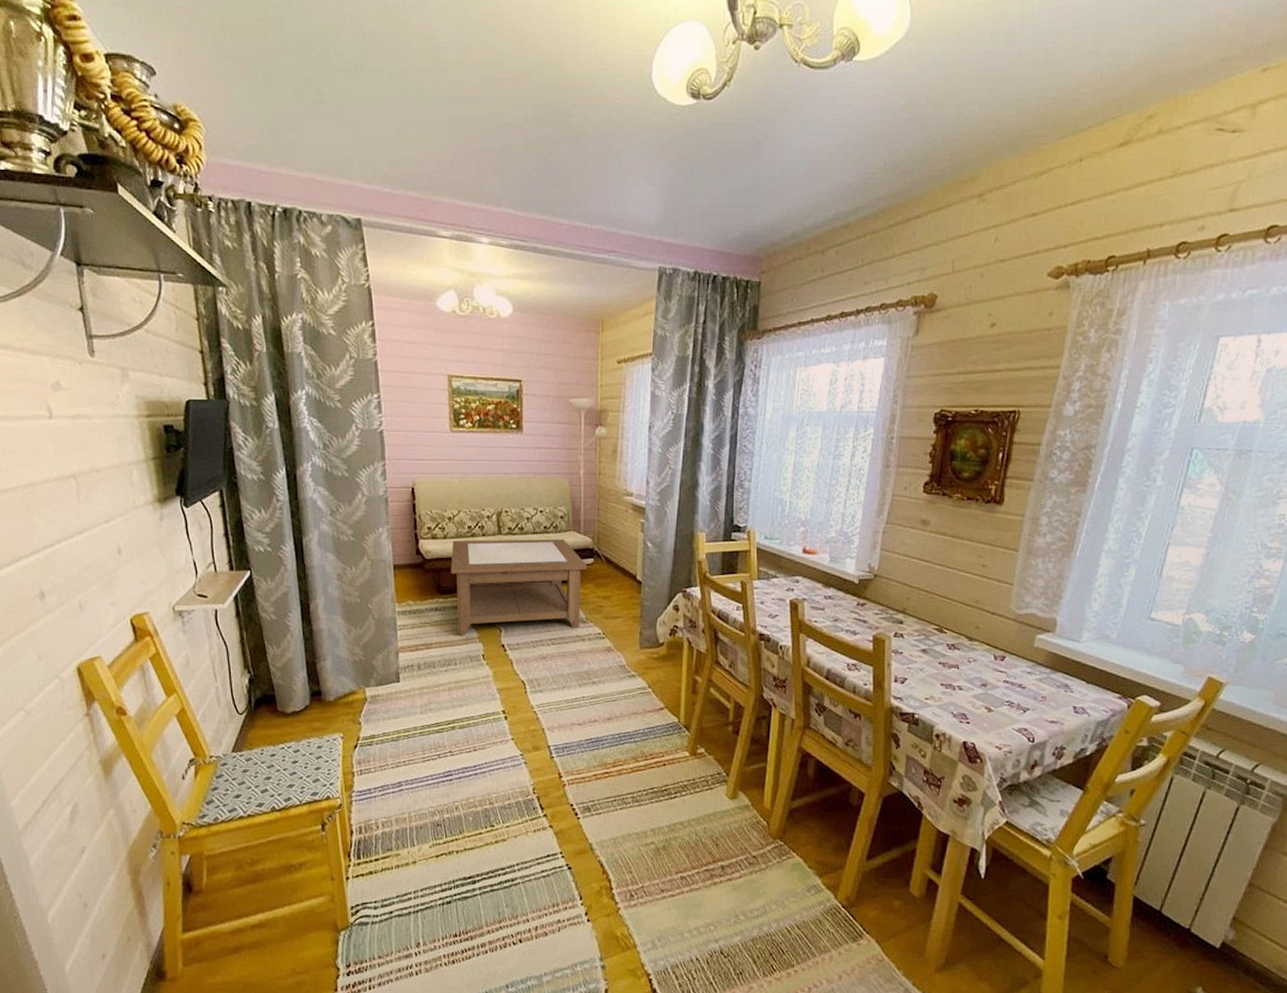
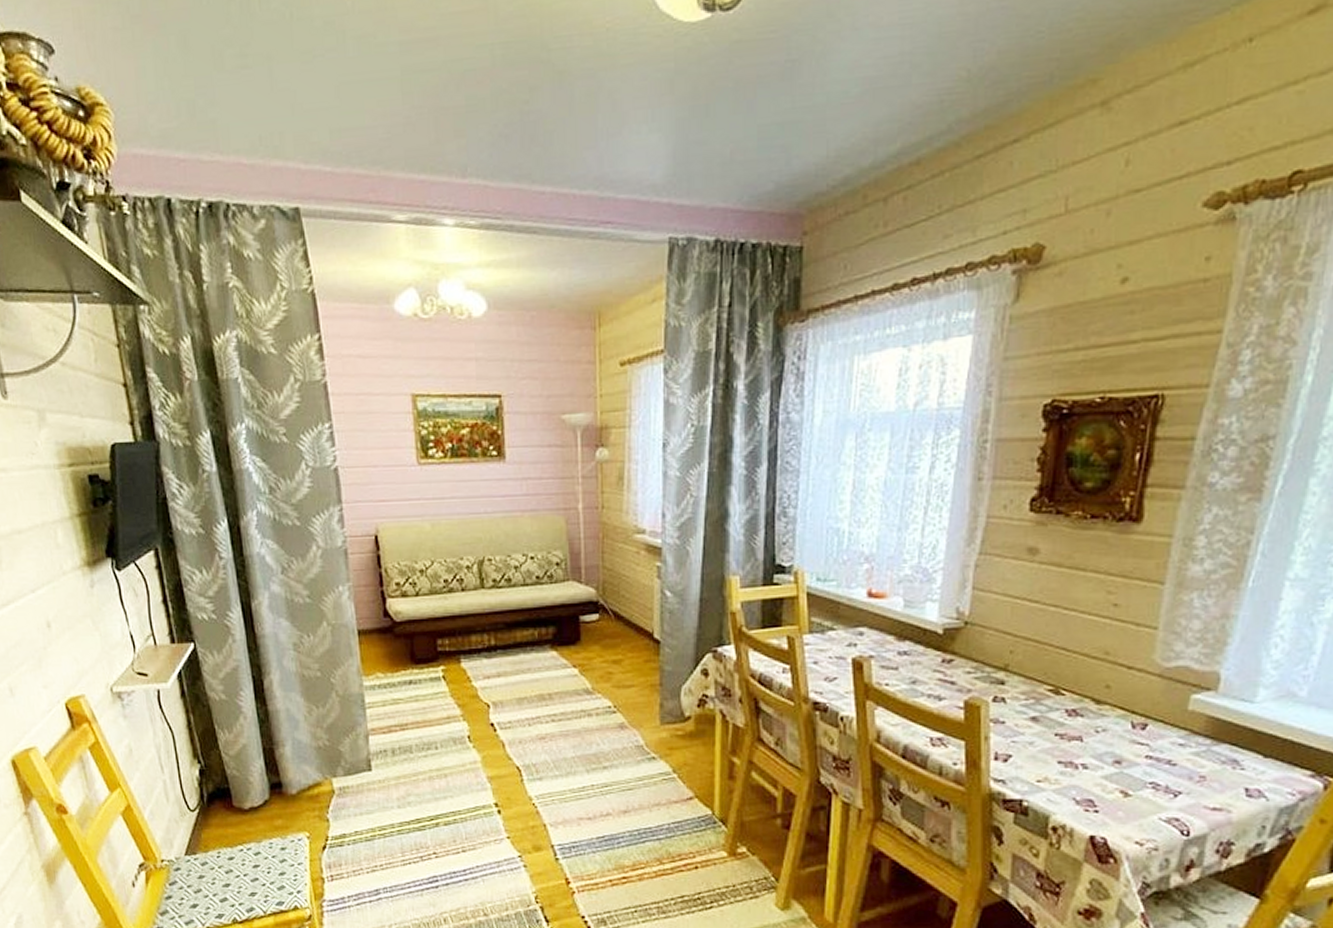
coffee table: present [450,539,587,635] -> none [425,591,591,712]

